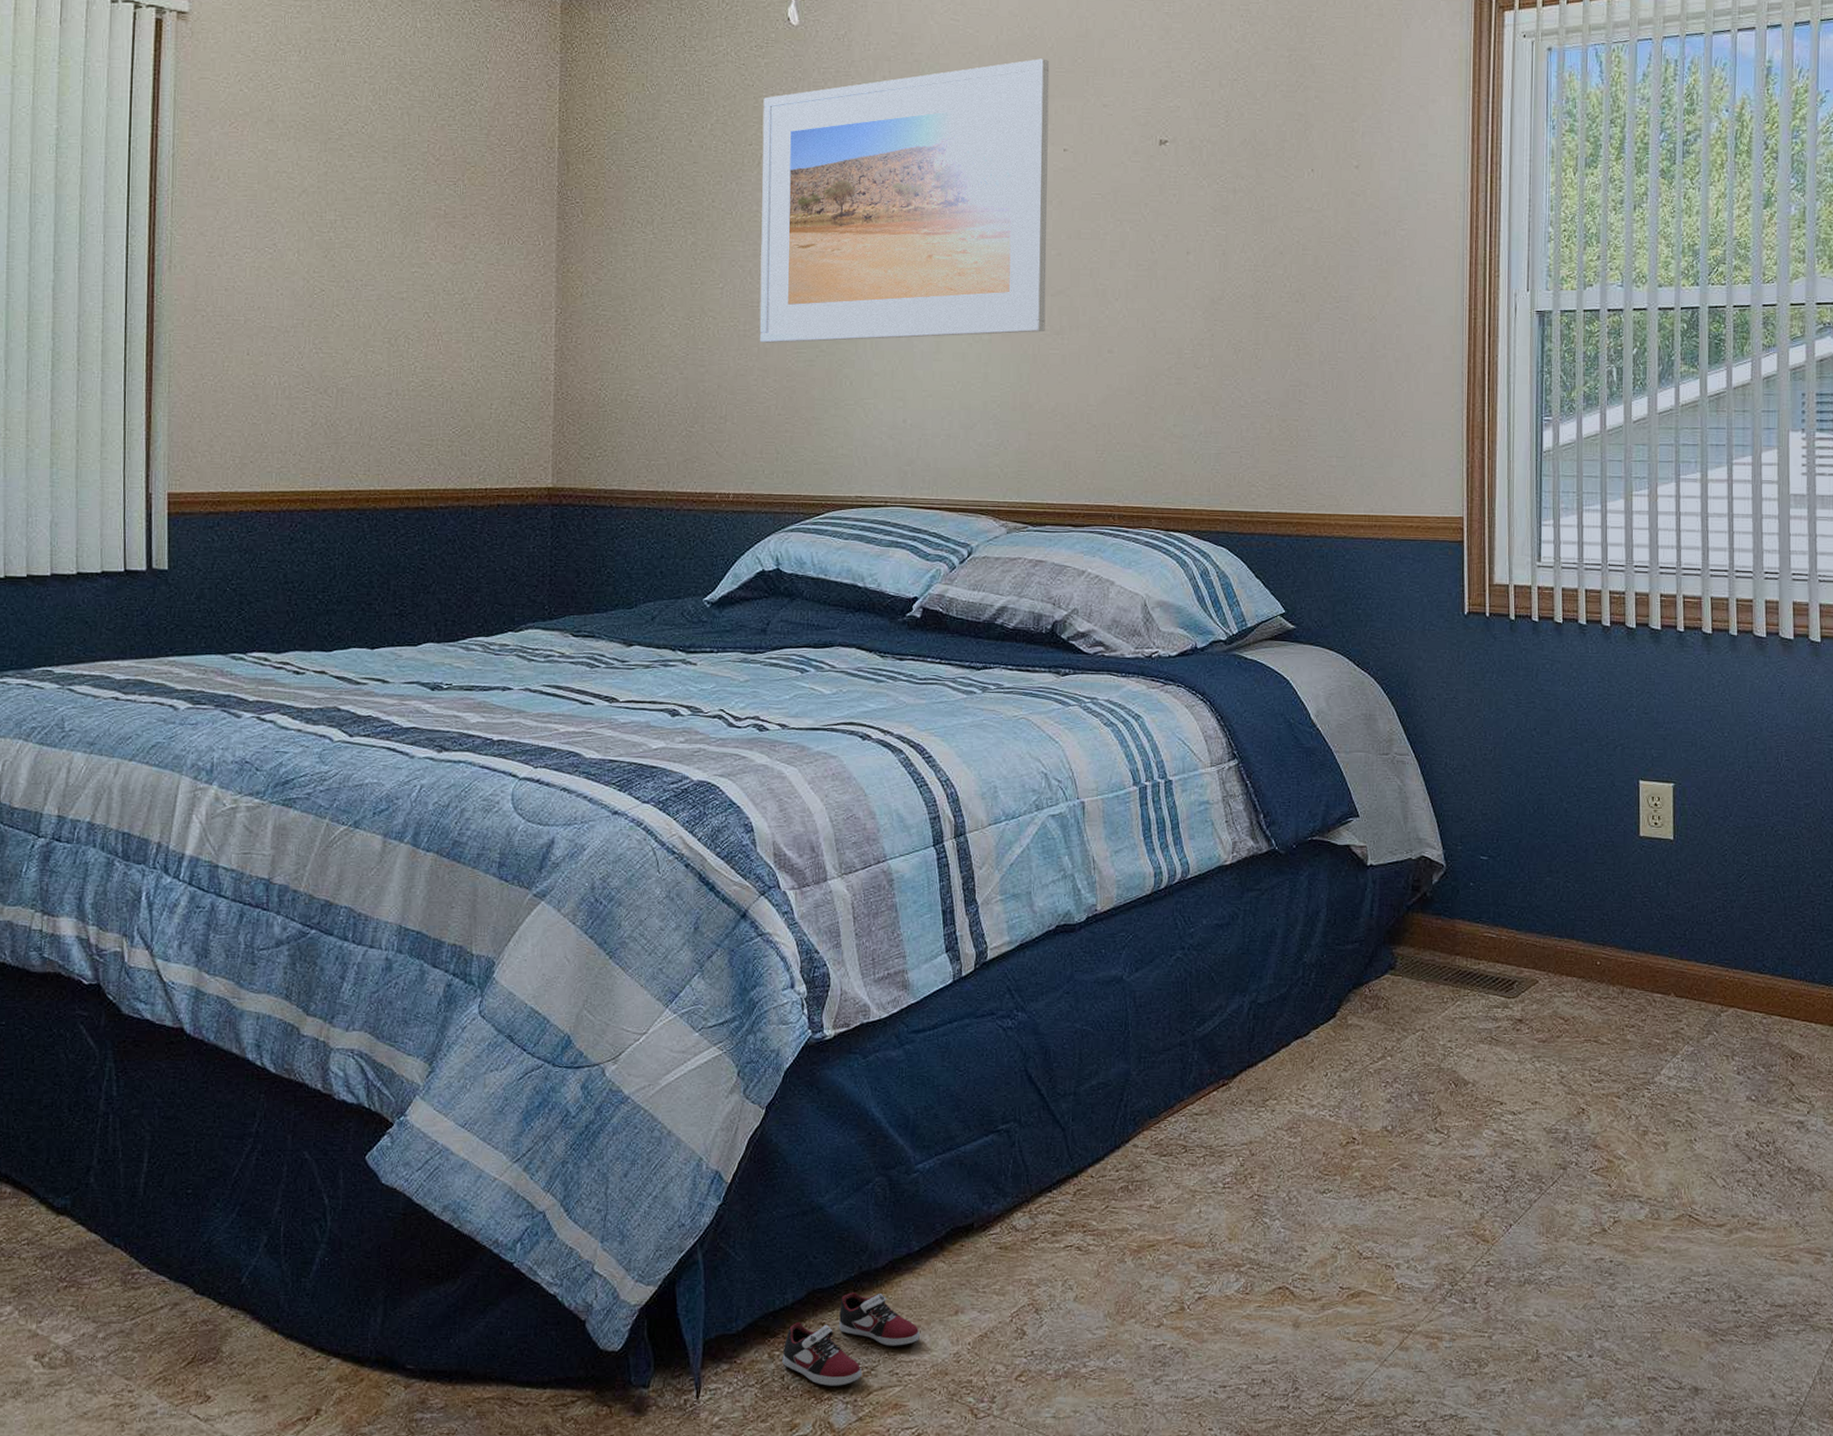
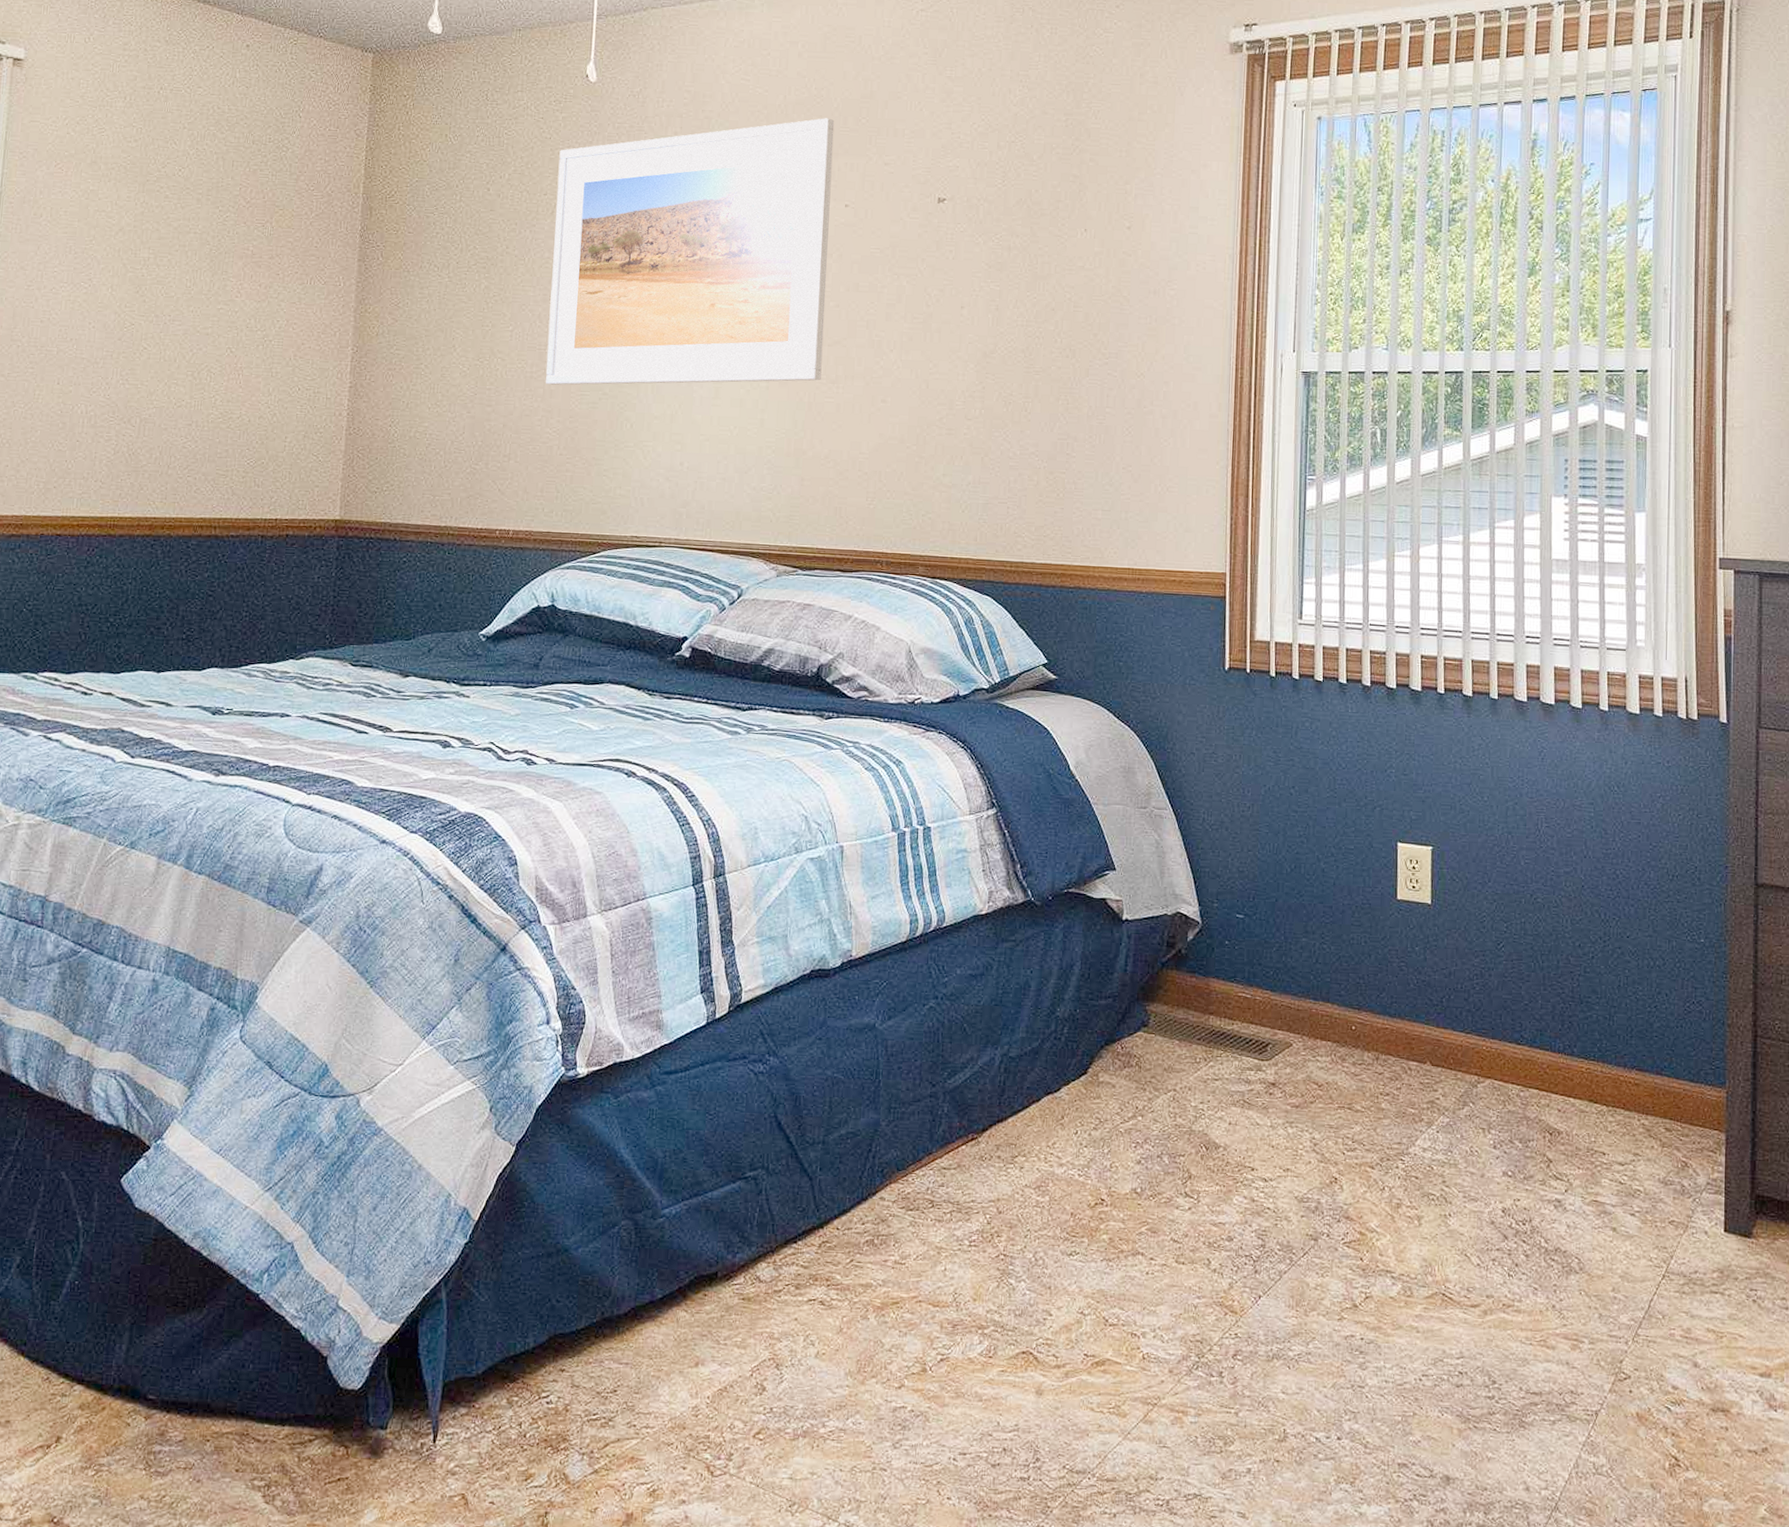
sneaker: present [782,1292,920,1386] -> none [520,1339,659,1436]

